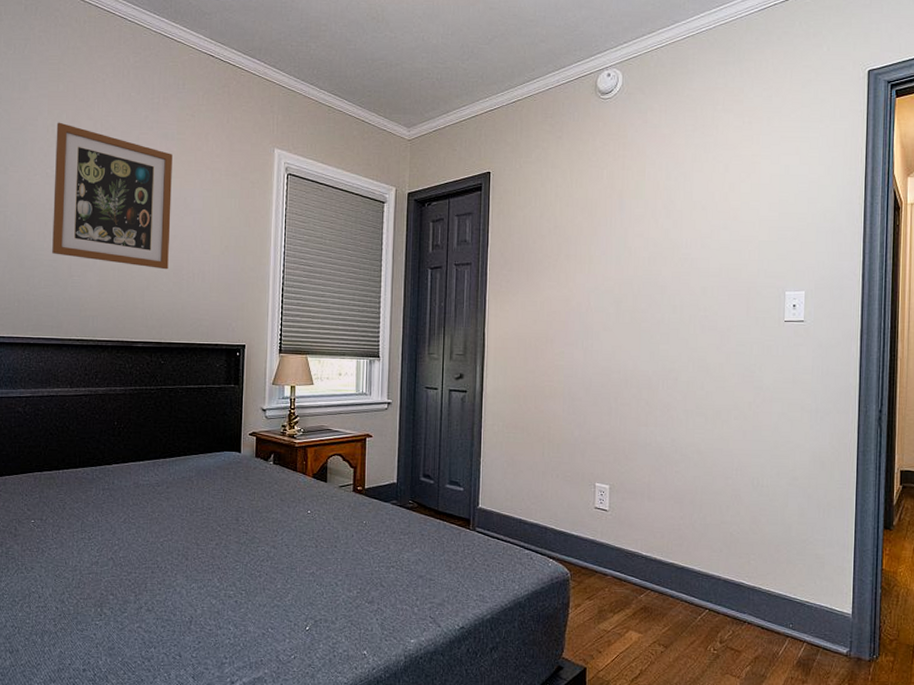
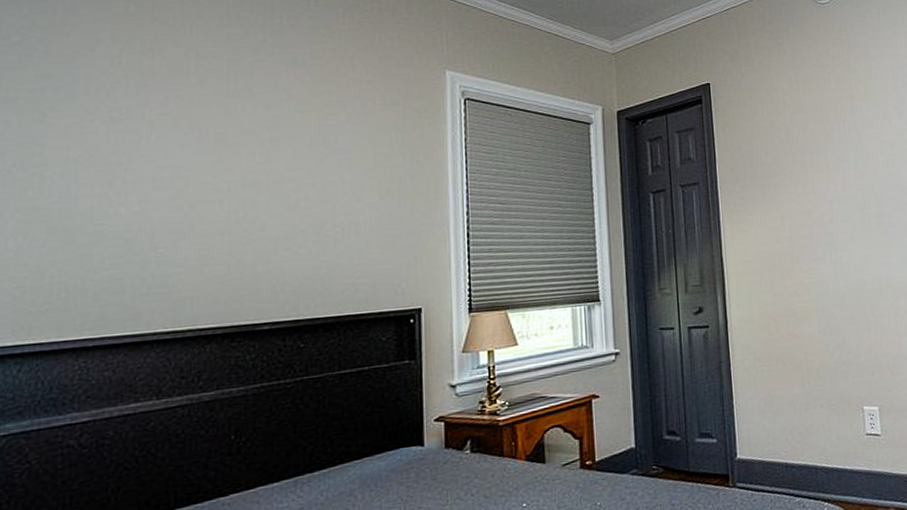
wall art: present [52,122,172,270] -> none [122,51,306,227]

